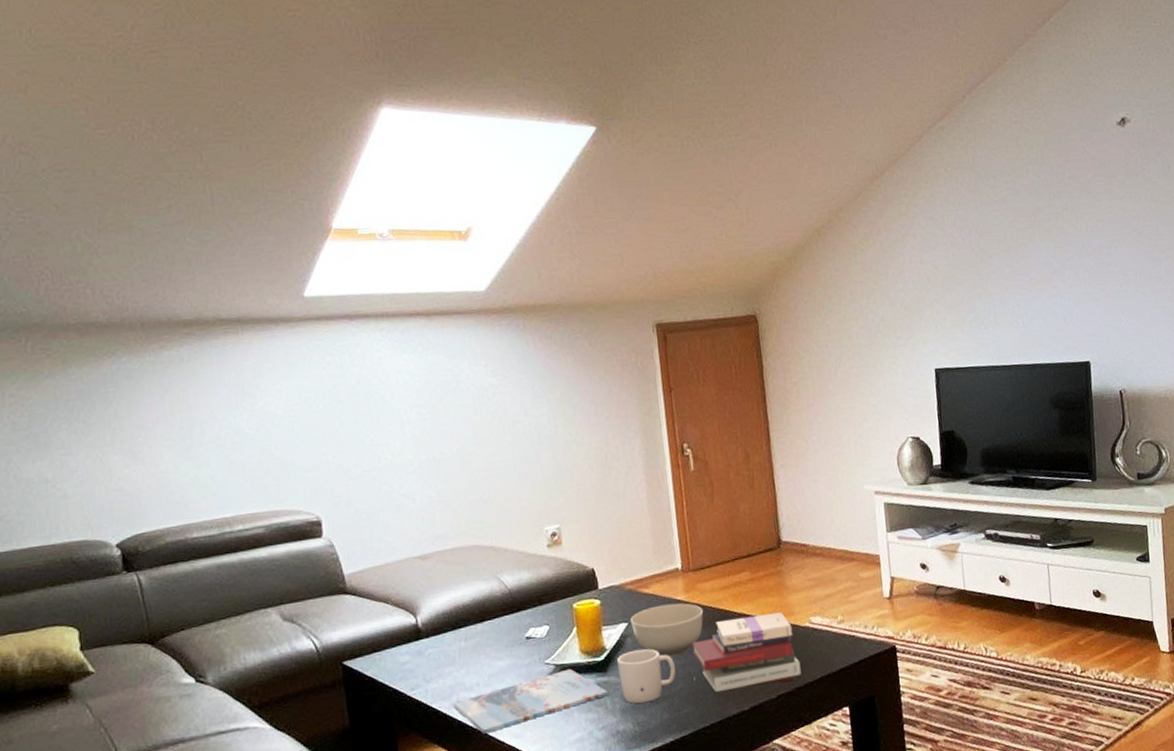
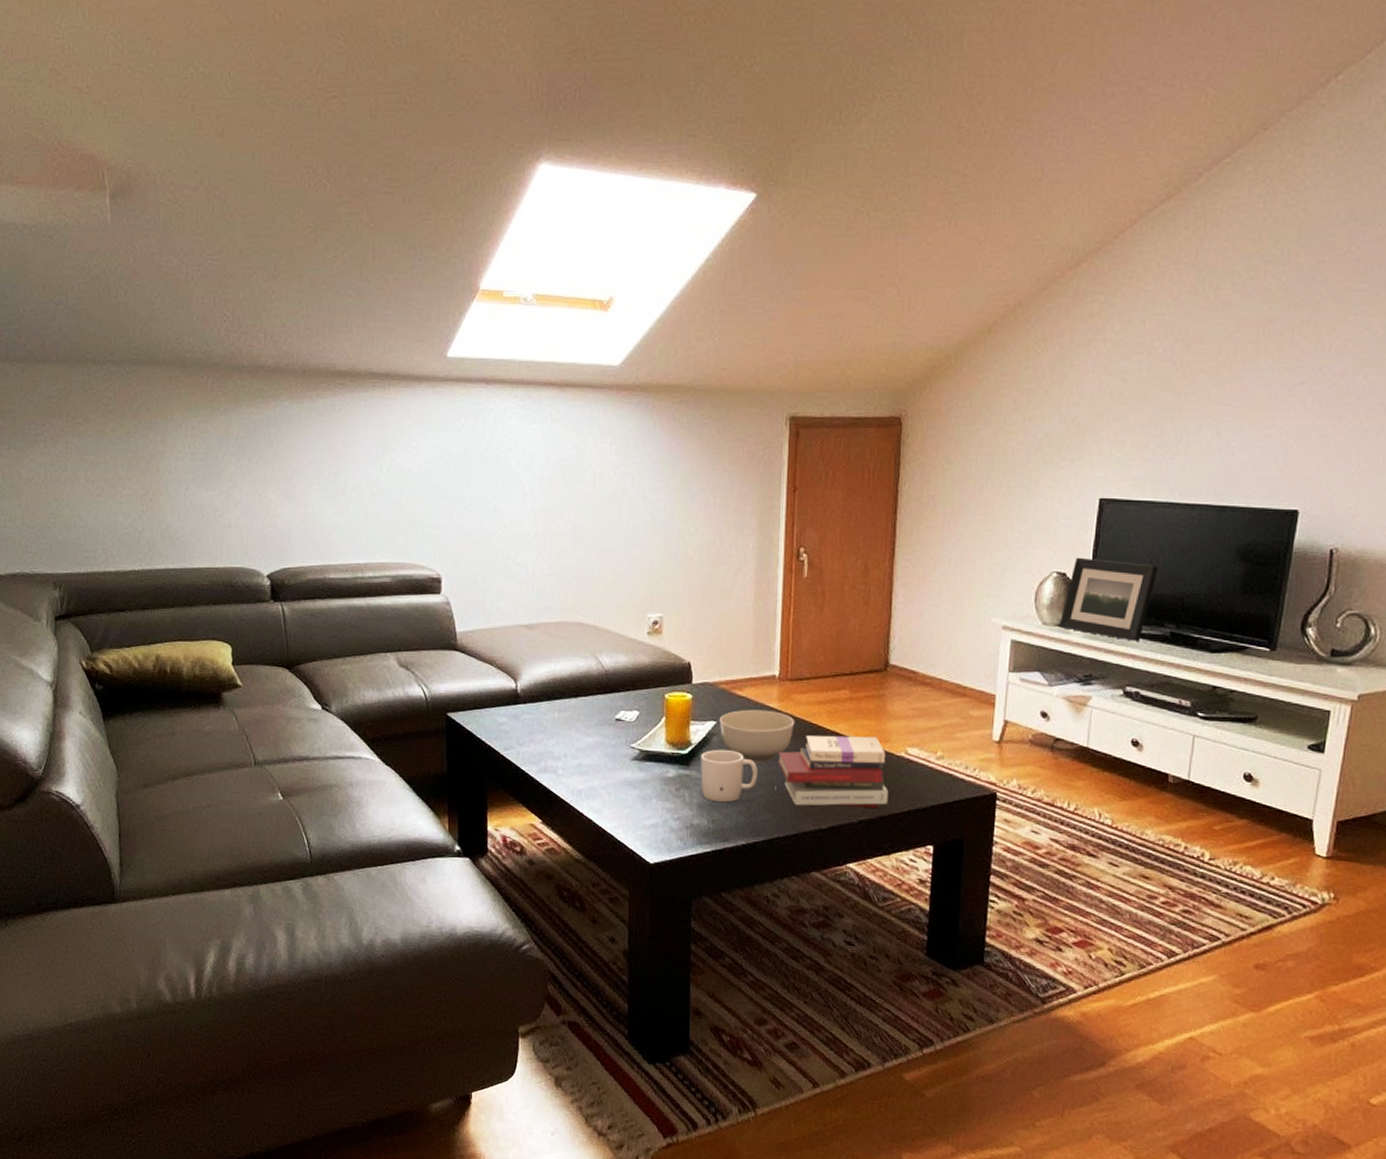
magazine: present [453,668,609,734] -> none [540,756,688,803]
picture frame: none [921,421,993,489] -> present [1059,557,1159,641]

